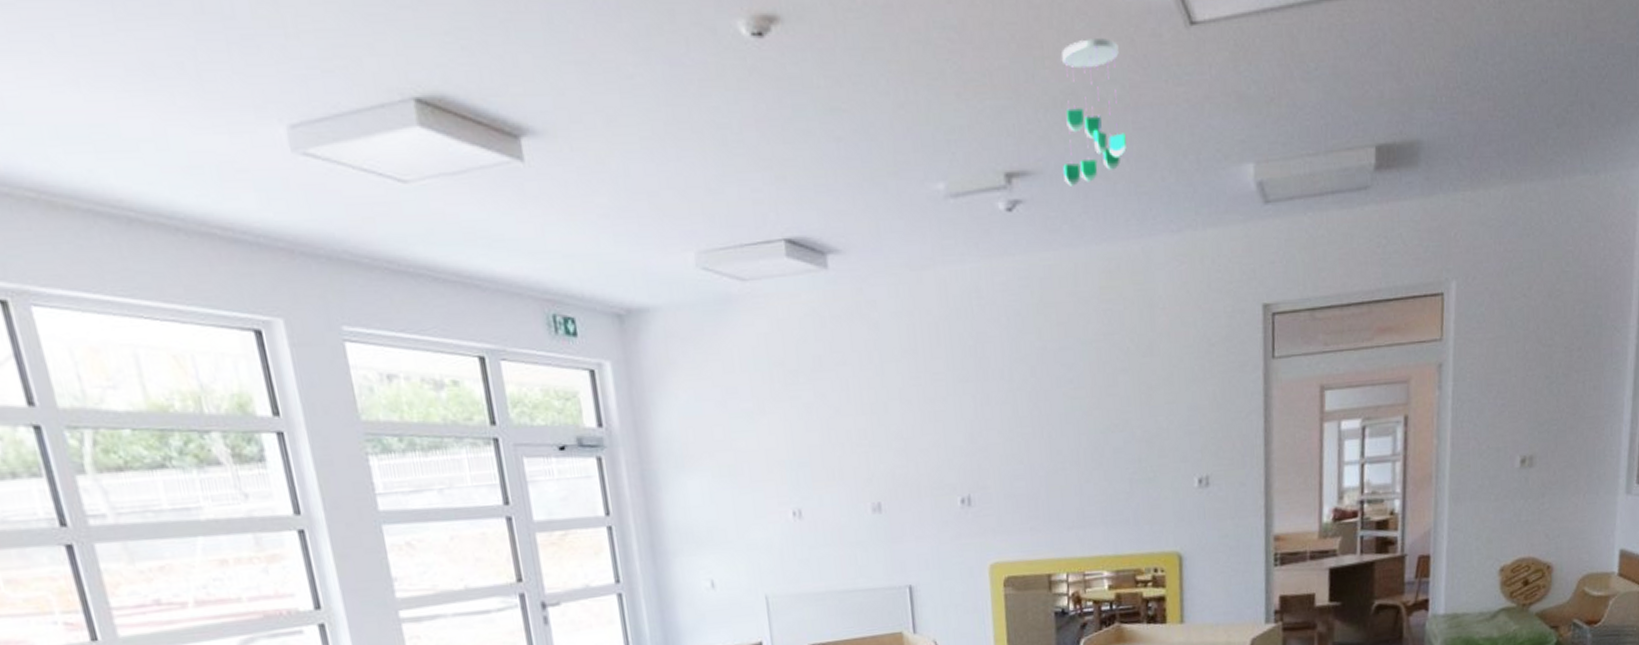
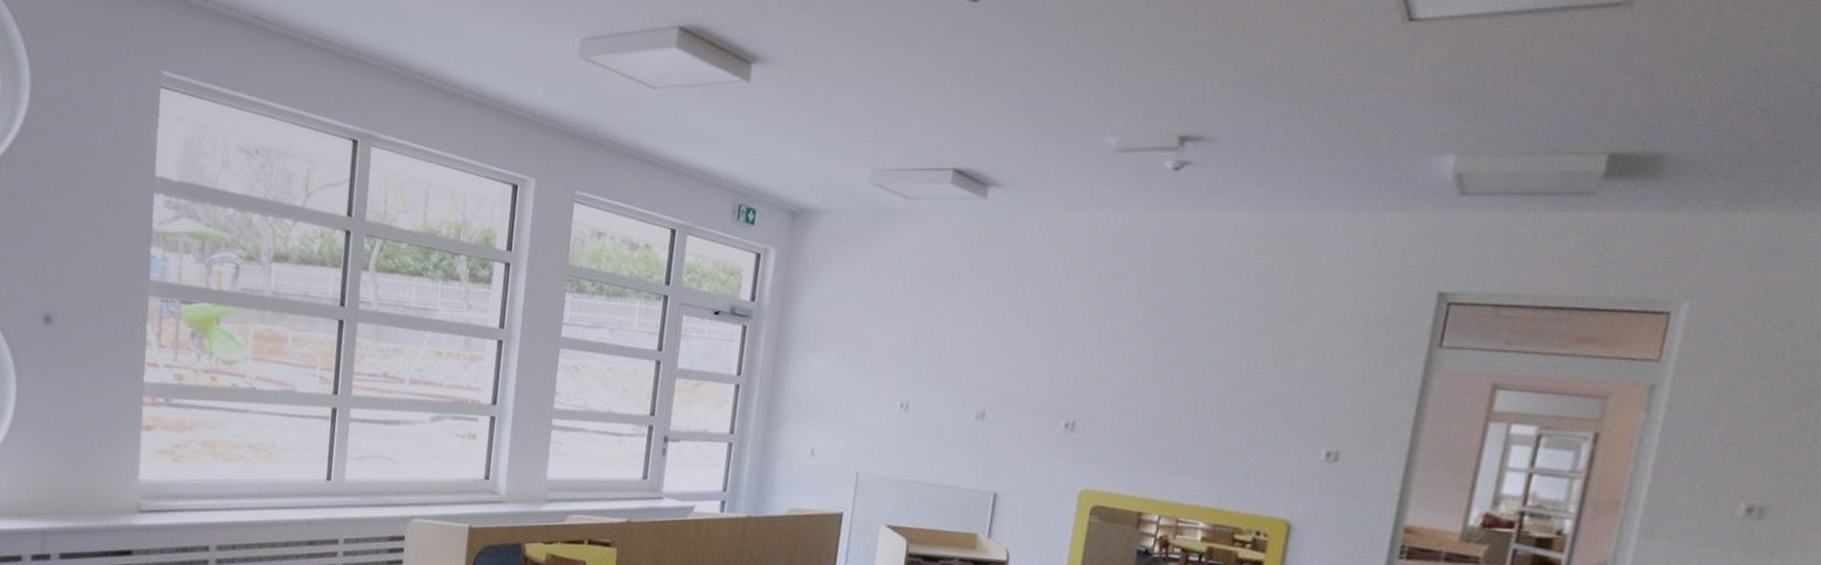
ceiling mobile: present [1061,37,1127,186] -> none [1239,24,1325,155]

